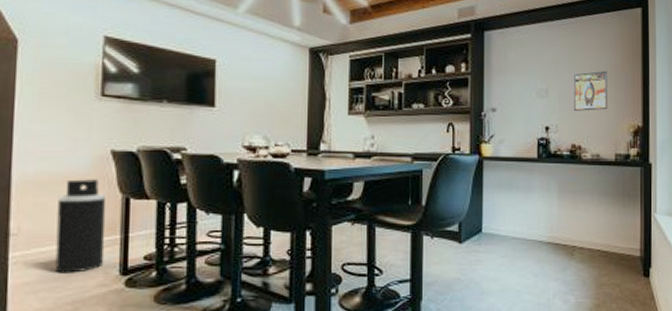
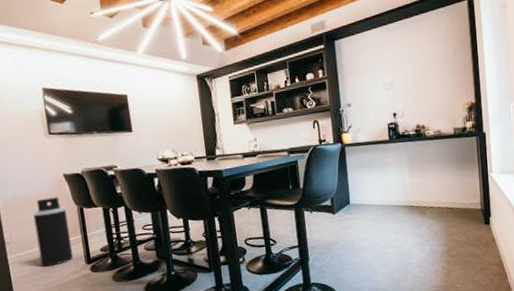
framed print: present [573,70,607,111] -> none [412,59,444,97]

